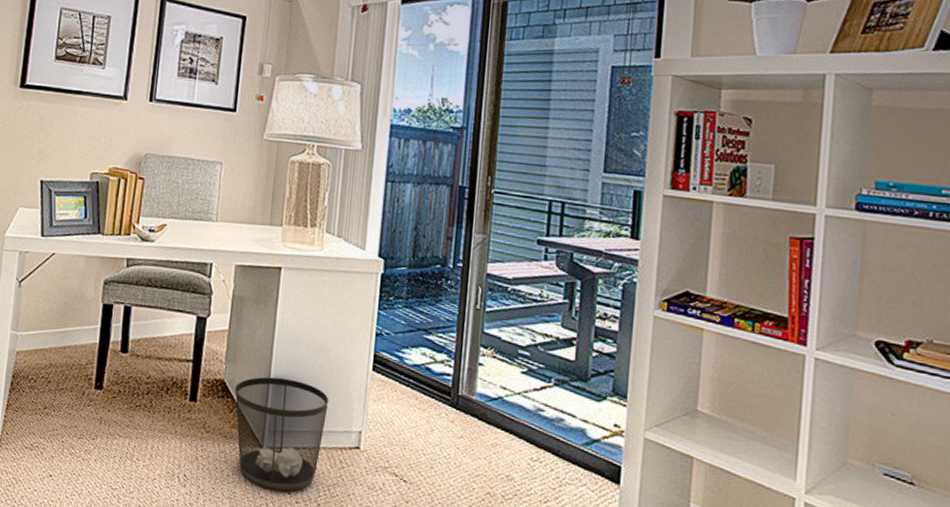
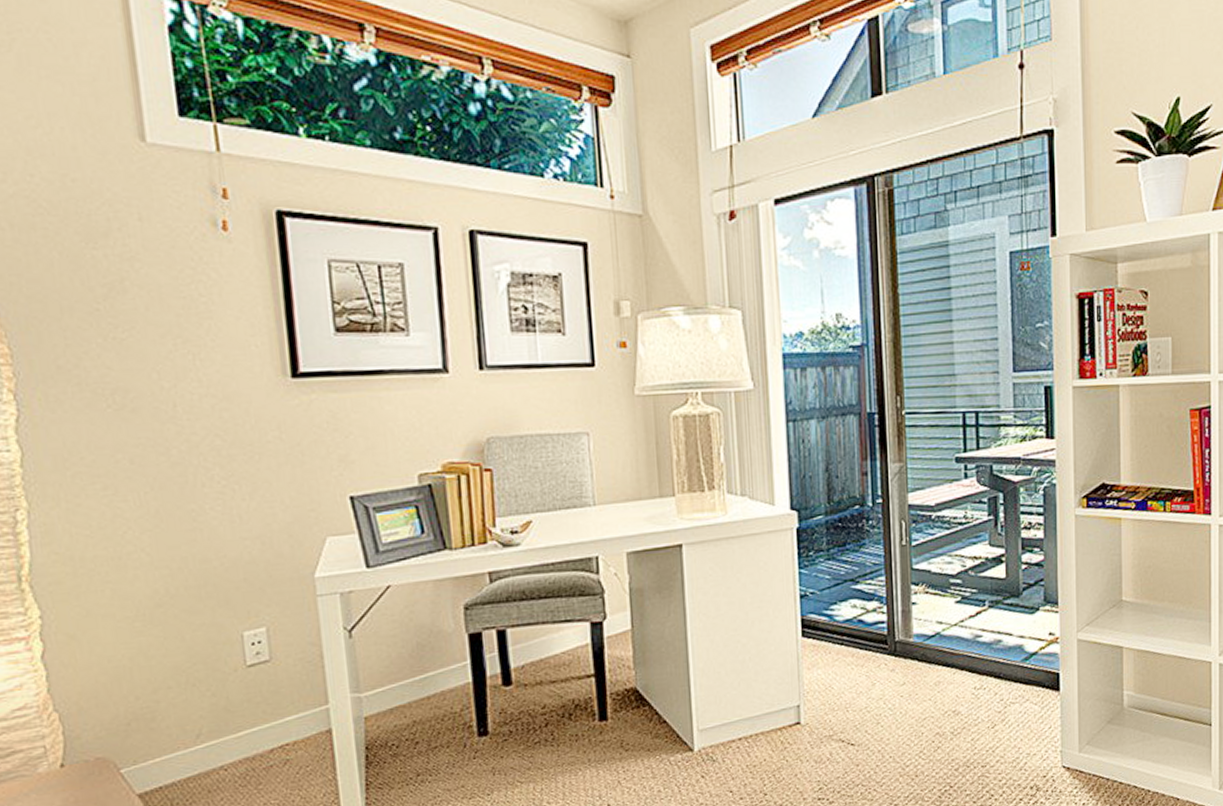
waste bin: present [235,377,329,491] -> none [650,667,760,794]

